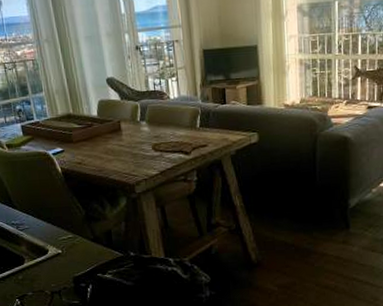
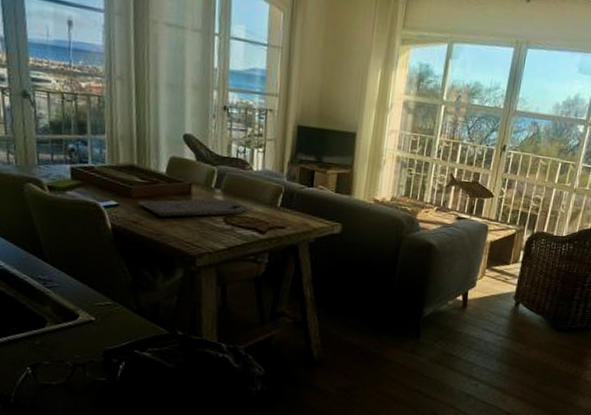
cutting board: none [78,129,173,155] -> present [137,199,249,218]

